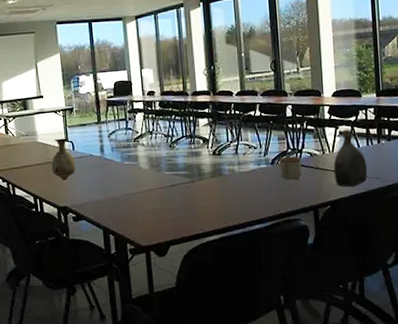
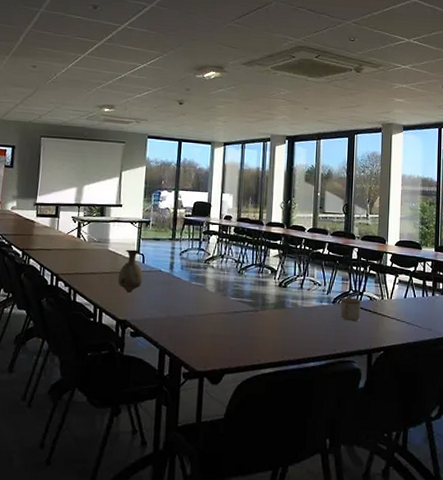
water jug: present [333,129,368,187] -> none [390,278,421,334]

